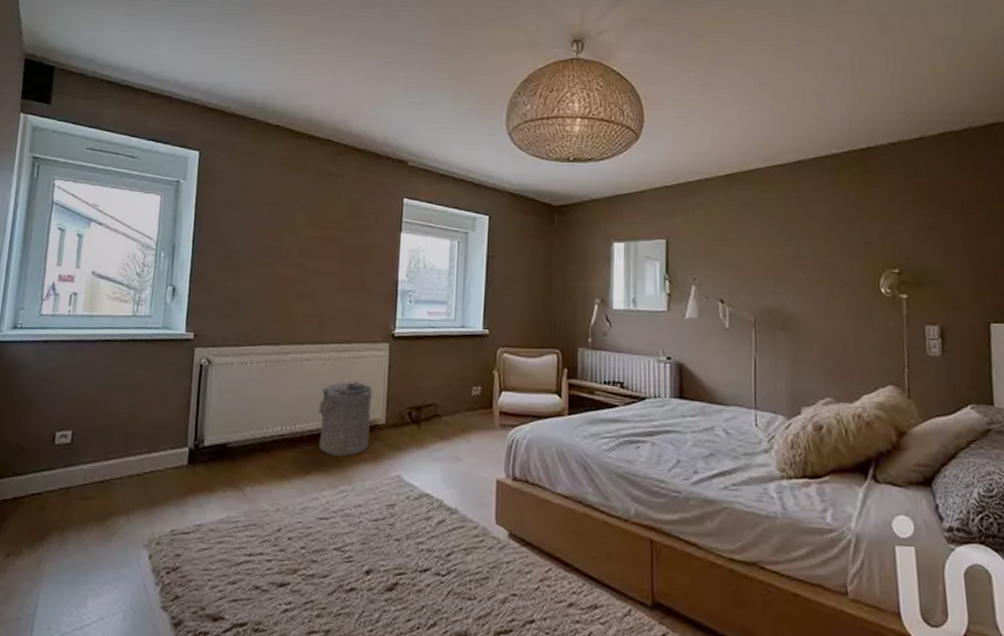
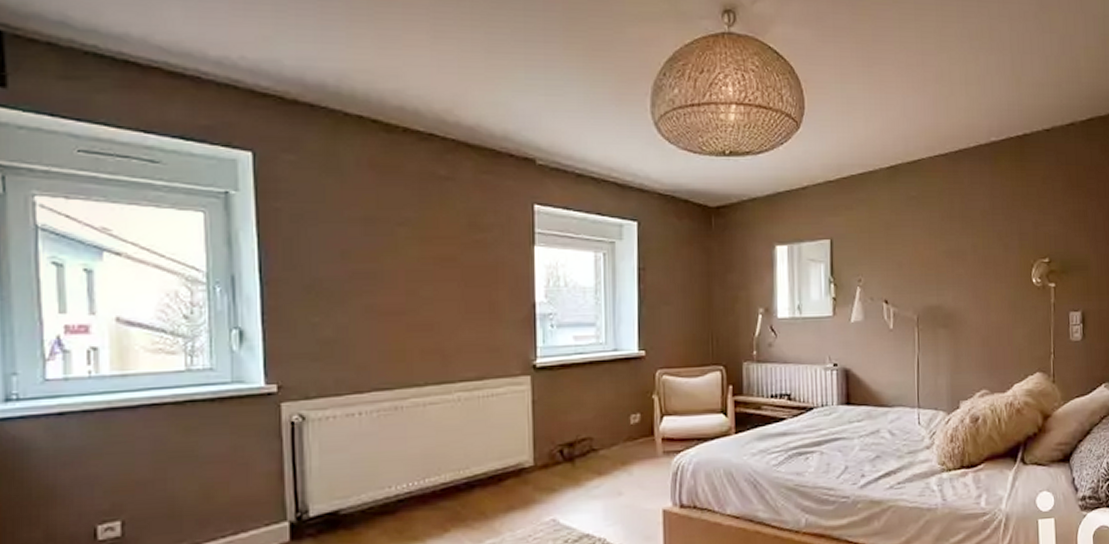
laundry hamper: present [317,381,372,456] -> none [450,421,516,508]

